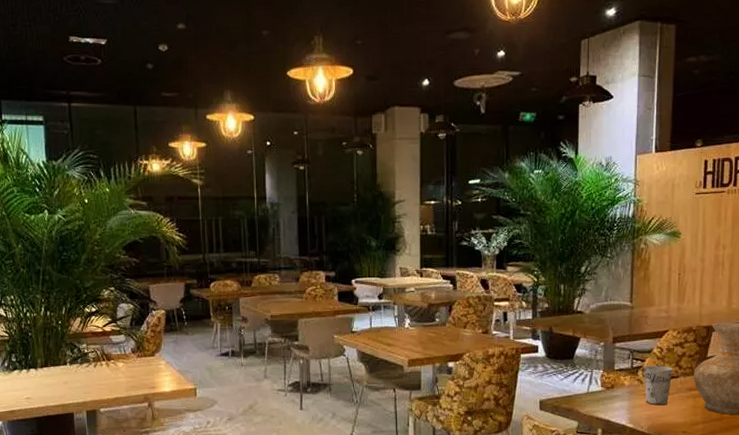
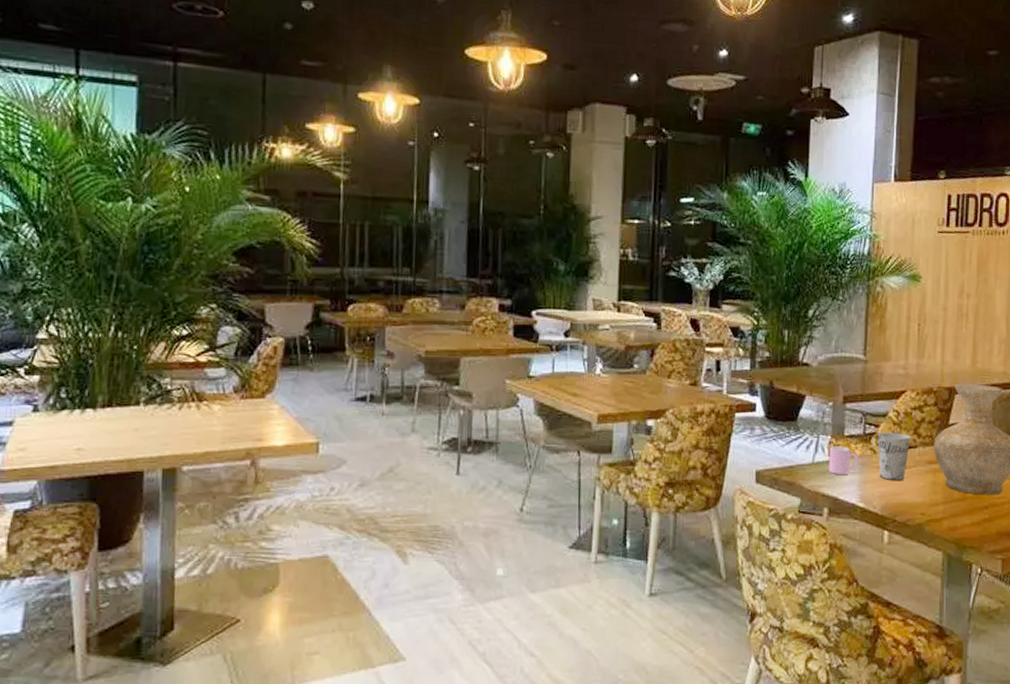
cup: none [602,378,628,401] -> present [829,446,859,474]

